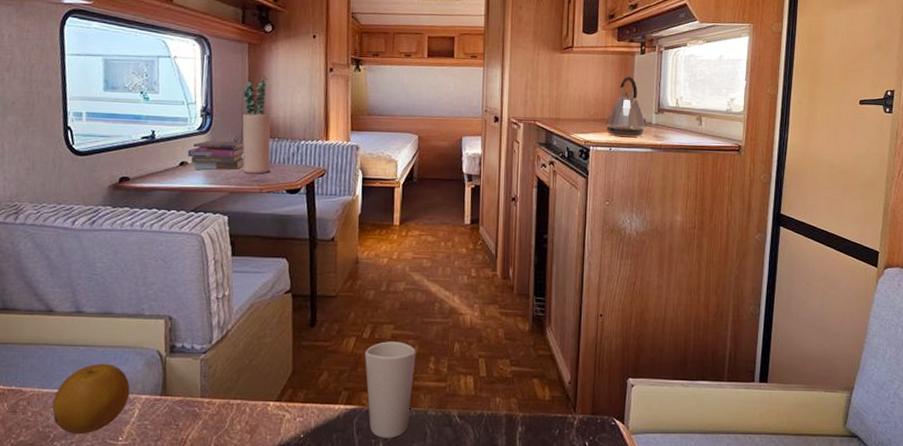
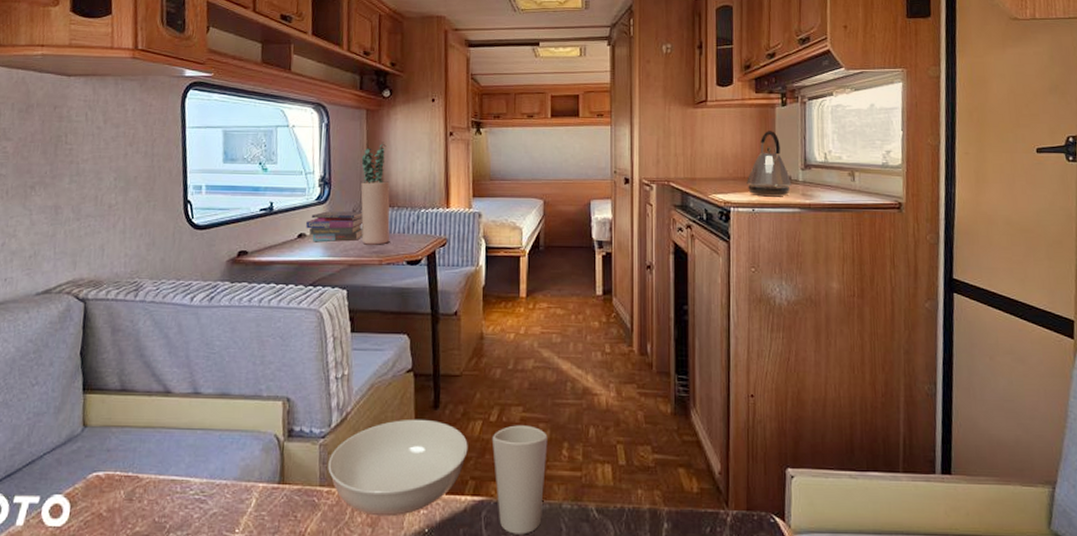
fruit: present [51,363,130,435] -> none [168,448,247,526]
bowl: none [209,336,342,424] -> present [328,419,468,517]

